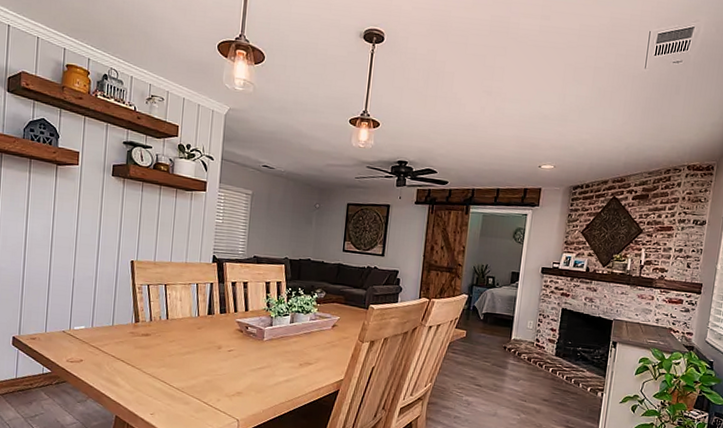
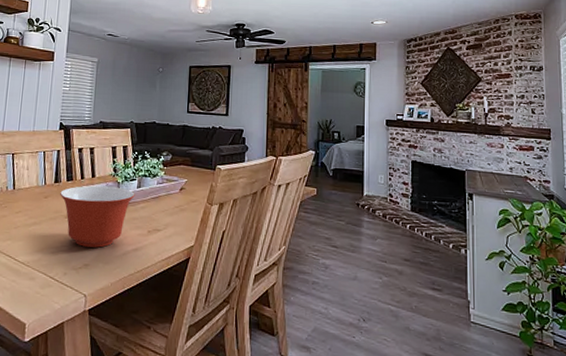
mixing bowl: none [213,319,288,378] -> present [60,185,135,248]

